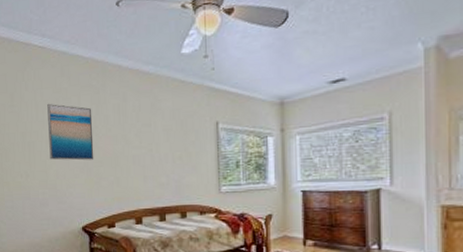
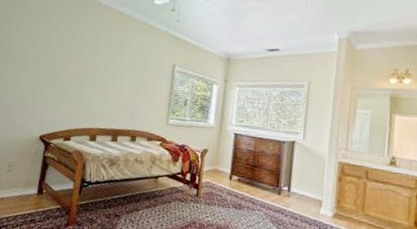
wall art: present [47,103,94,161] -> none [22,21,69,78]

